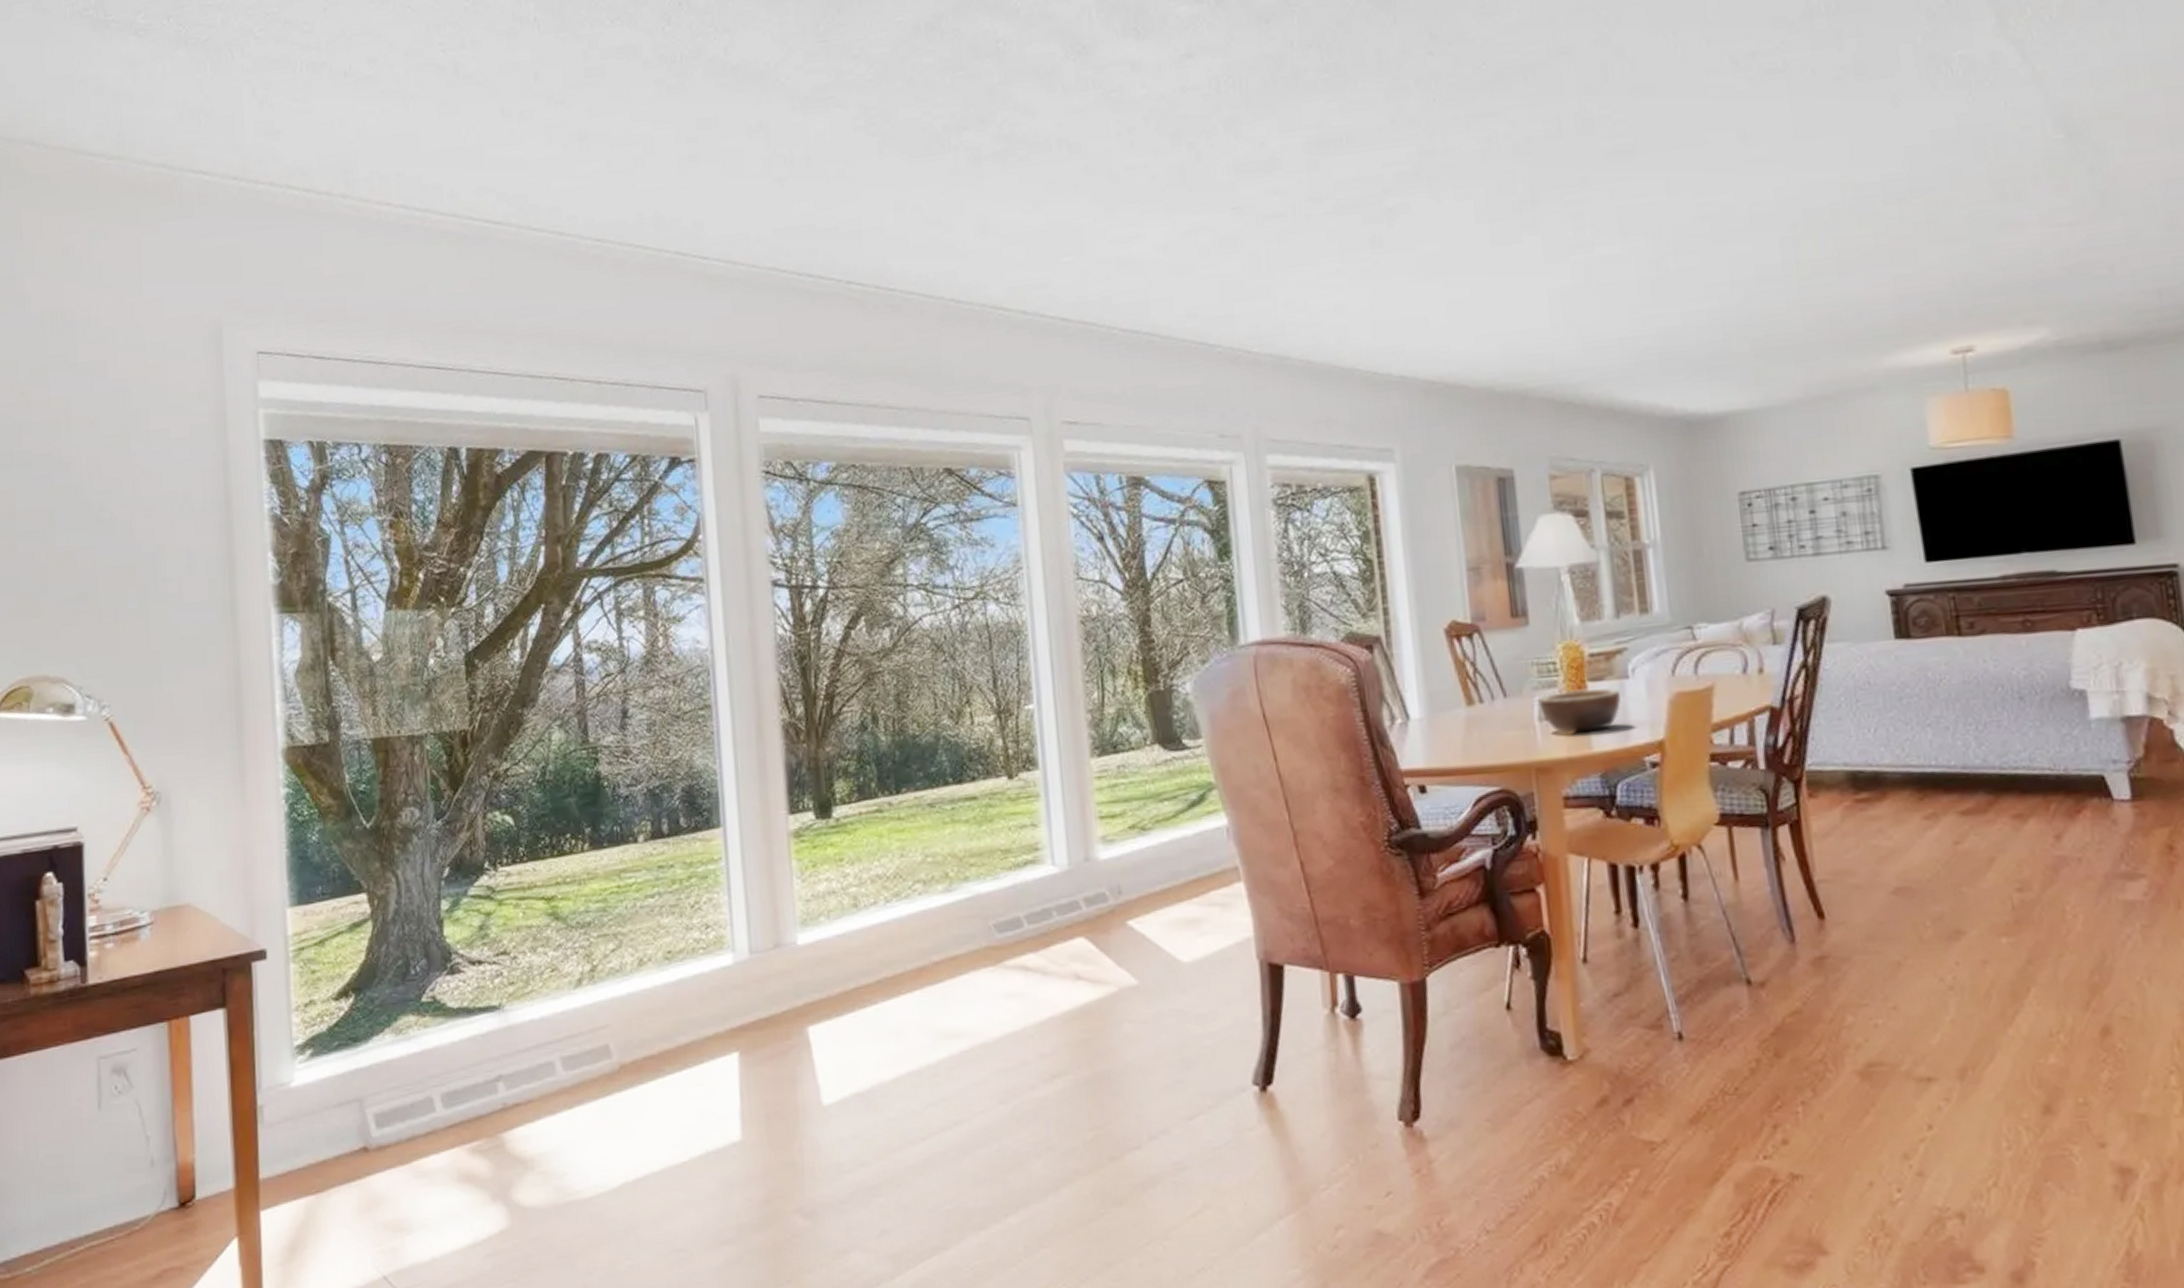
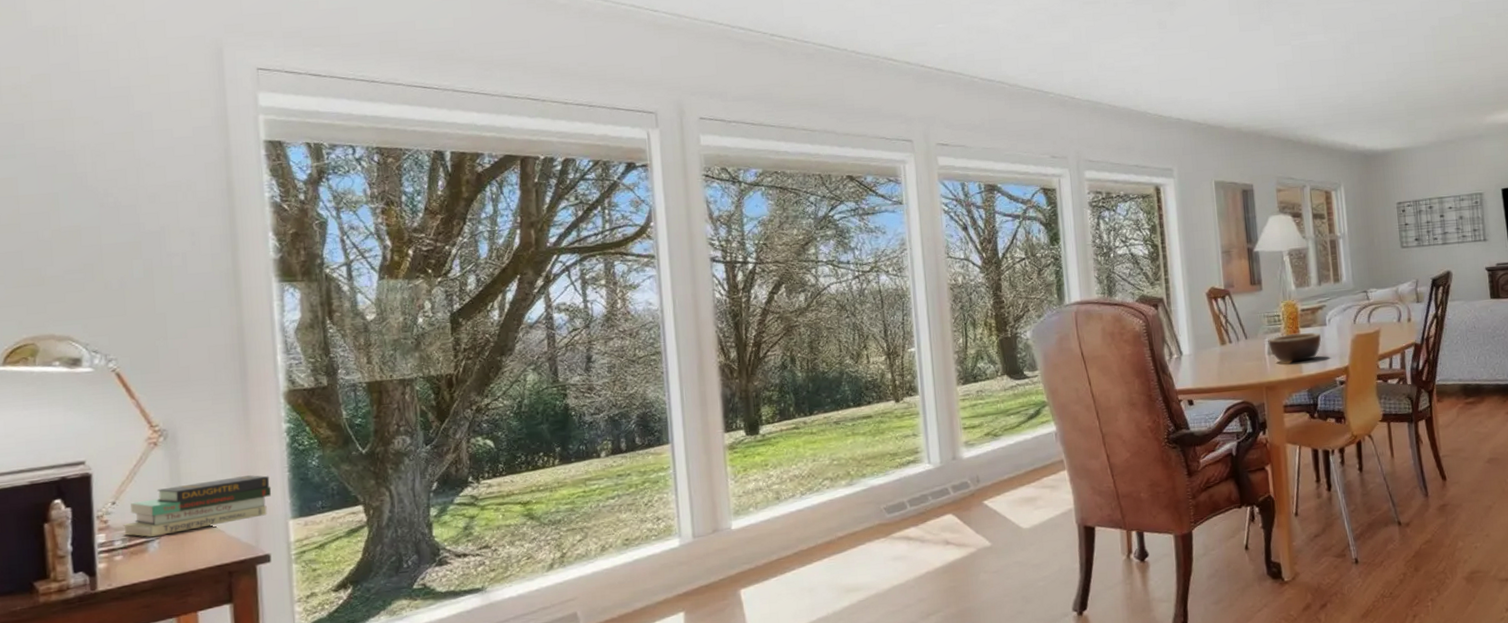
books: none [114,851,269,923] -> present [123,475,272,538]

